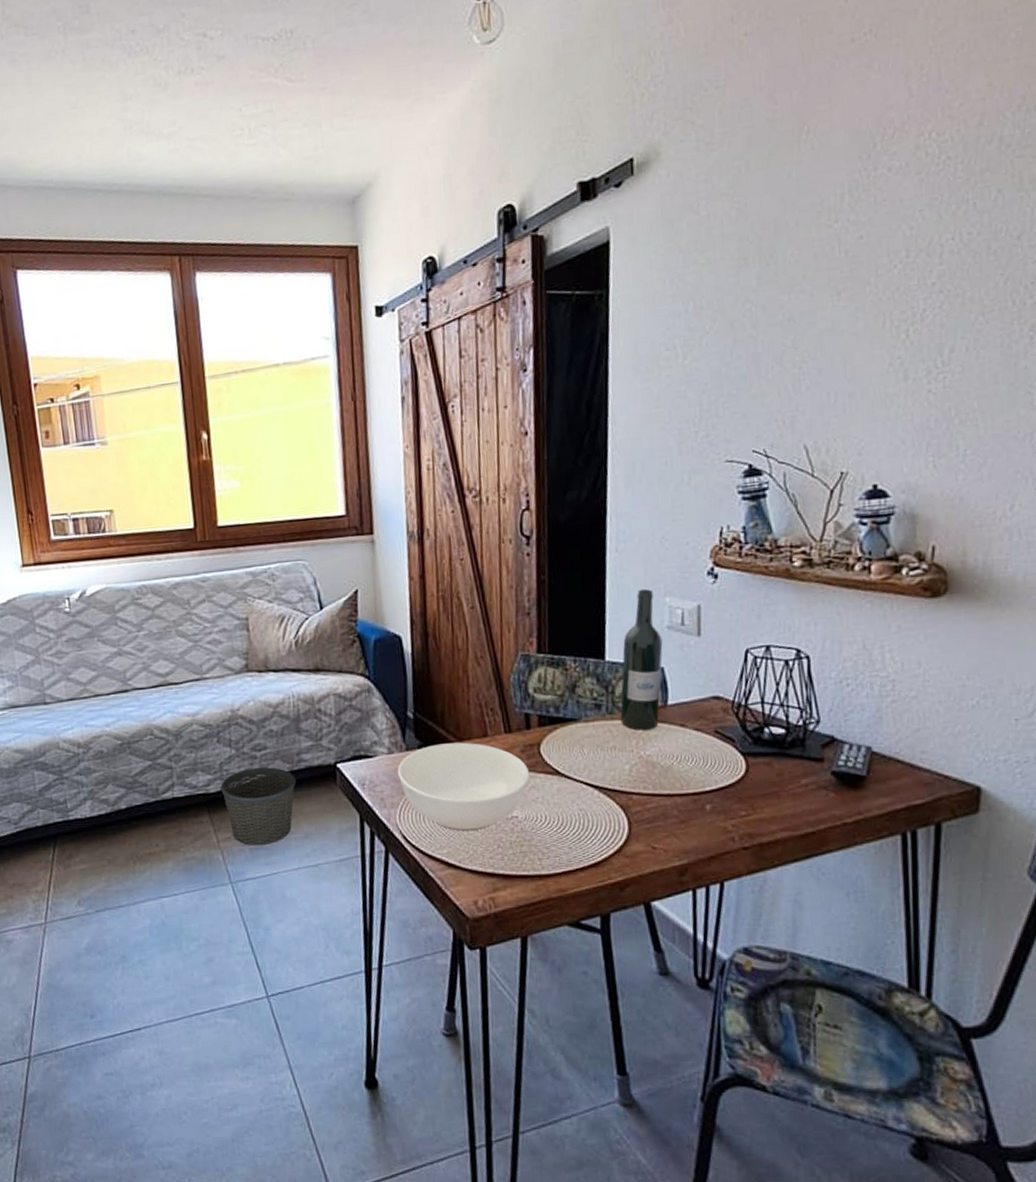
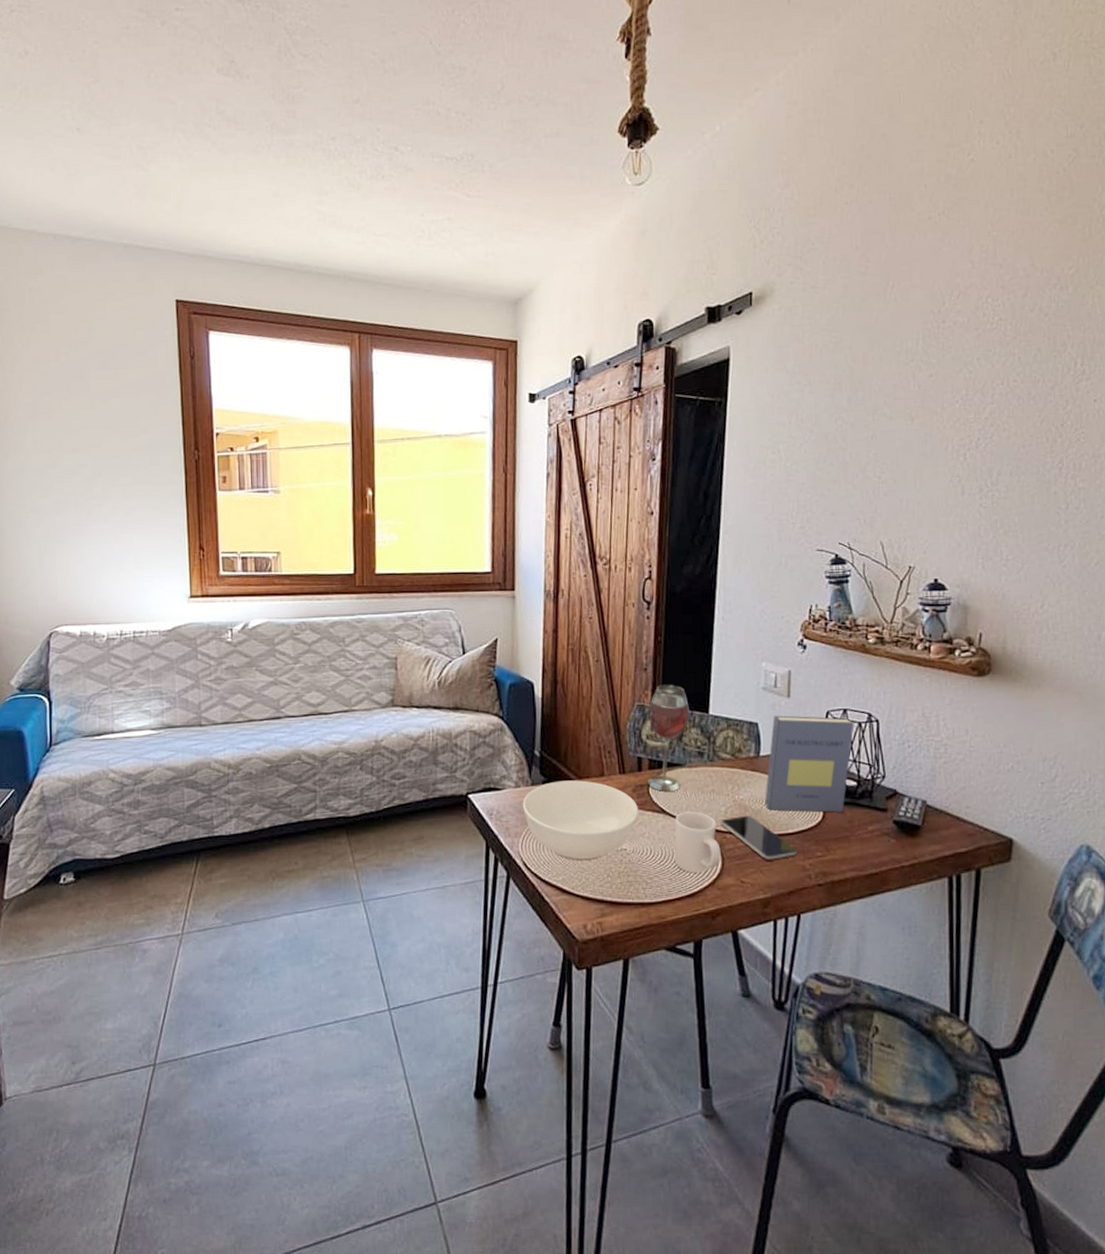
basket: present [220,767,297,845] -> none [360,795,430,866]
wineglass: none [534,629,582,751] -> present [647,684,689,791]
mug: none [572,771,627,840] -> present [674,811,721,873]
wine bottle: present [620,588,663,731] -> none [719,653,758,777]
smartphone: none [625,772,717,823] -> present [721,815,798,860]
book: none [676,655,780,767] -> present [765,715,854,813]

